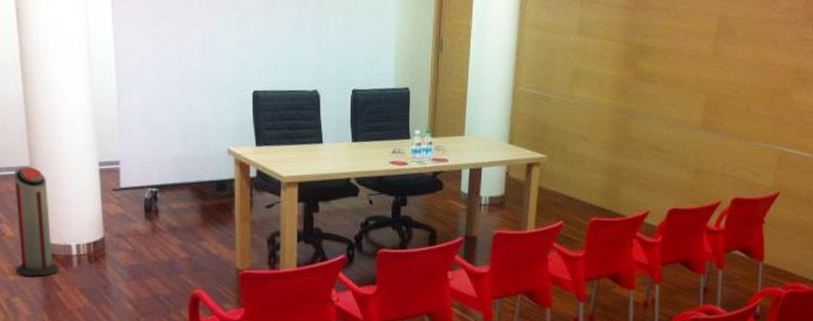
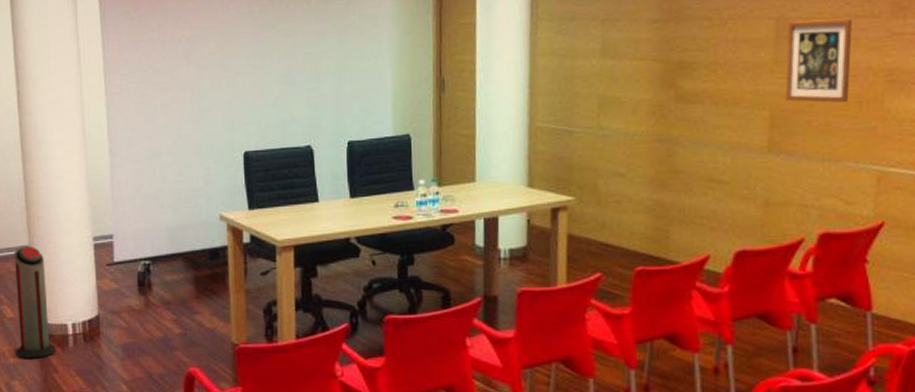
wall art: none [719,20,774,93] -> present [785,18,852,103]

